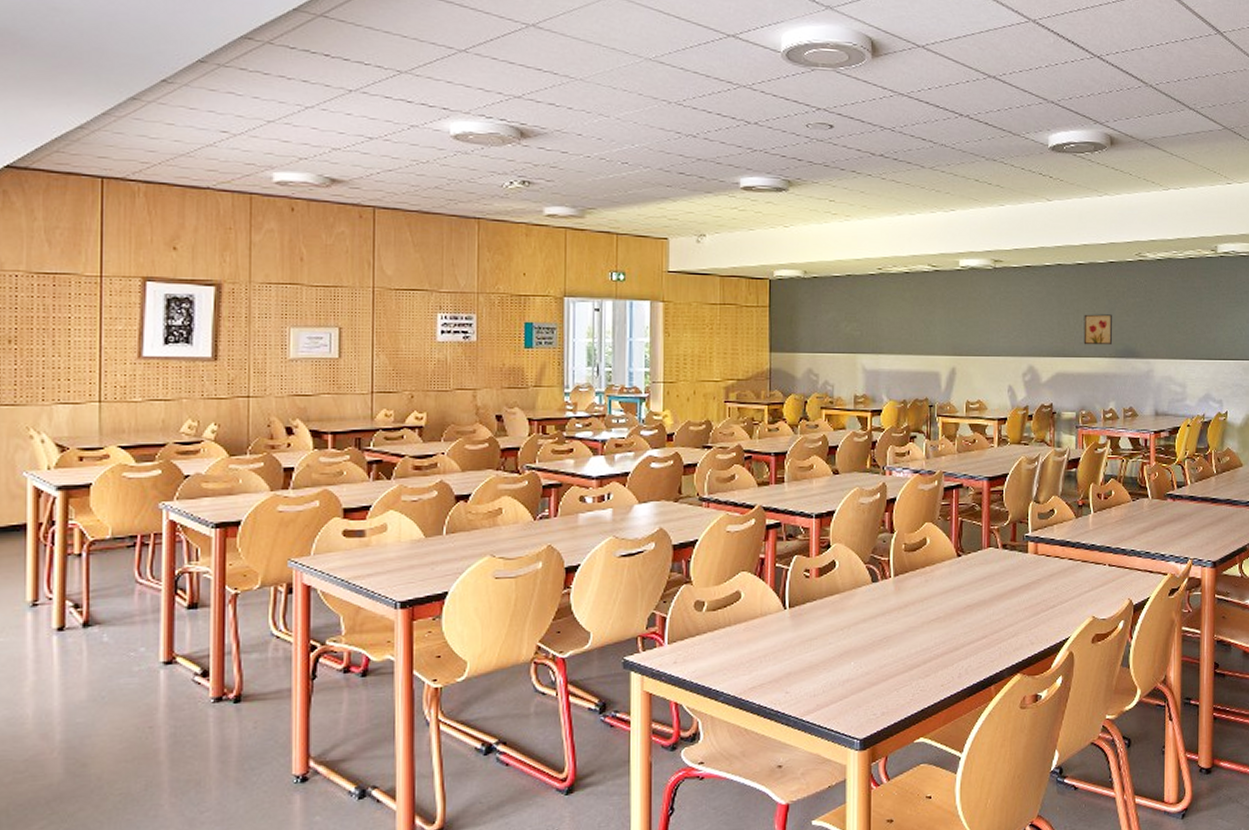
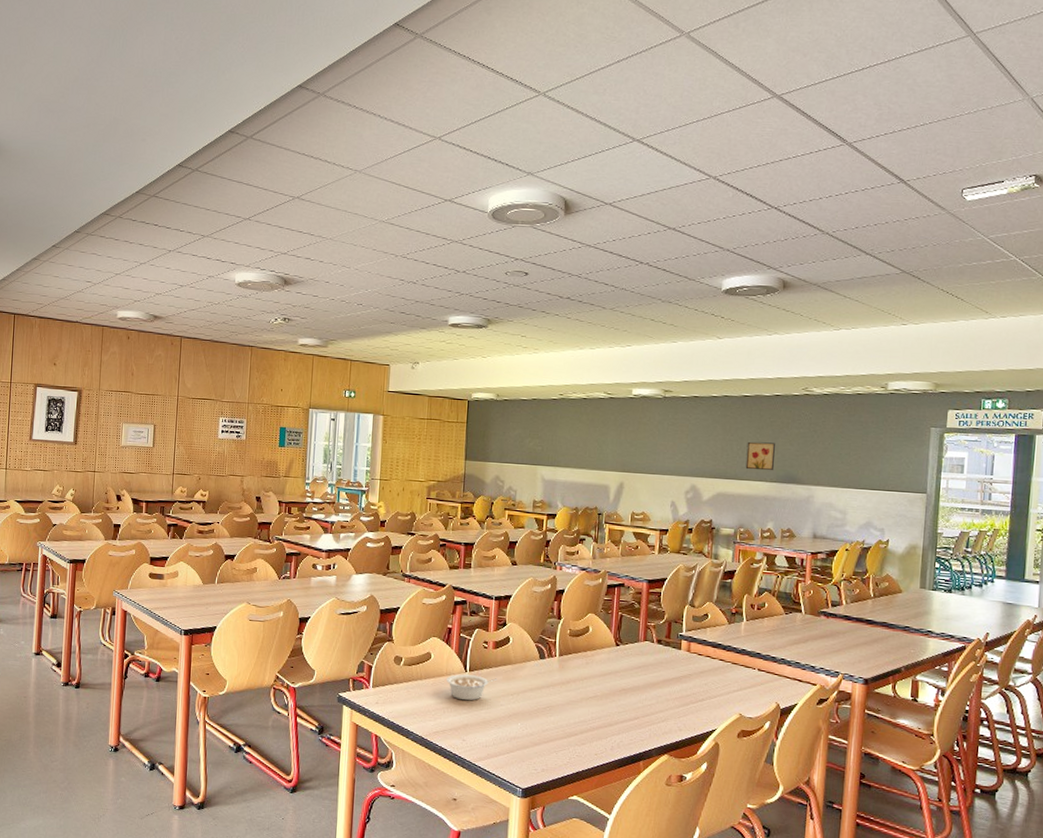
legume: none [762,612,824,645] -> present [446,674,497,701]

